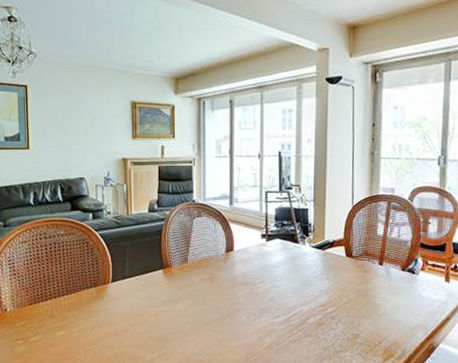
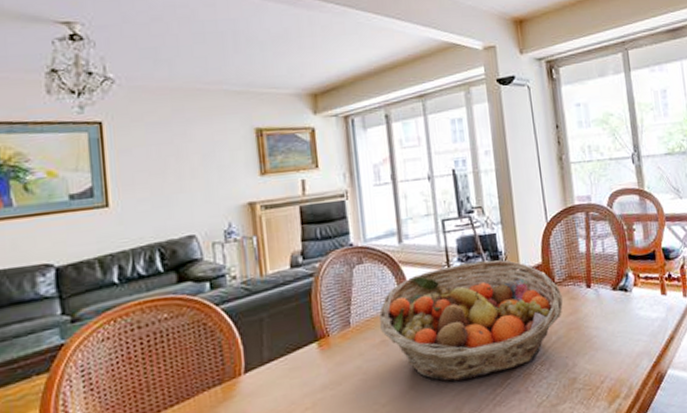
fruit basket: none [210,229,358,319] -> present [379,259,563,382]

